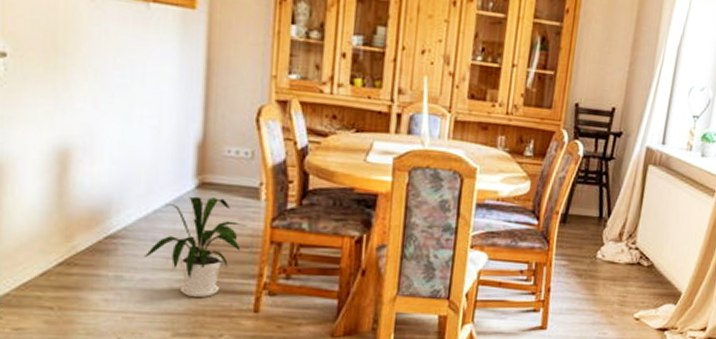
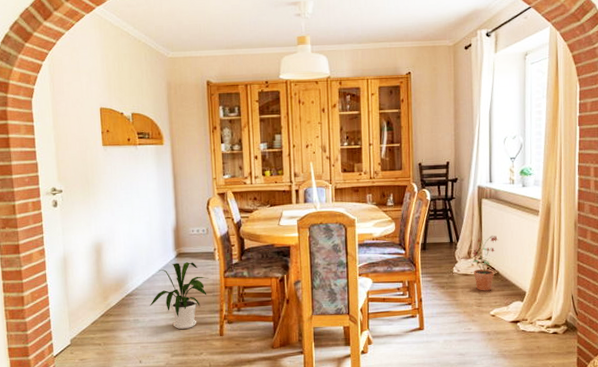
potted plant: none [622,215,660,287] -> present [472,235,498,291]

